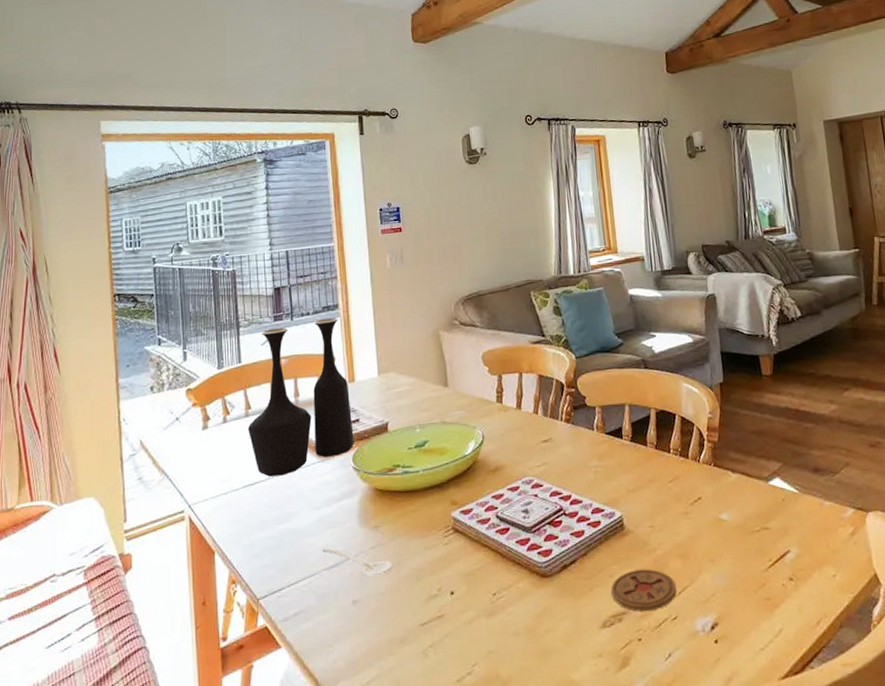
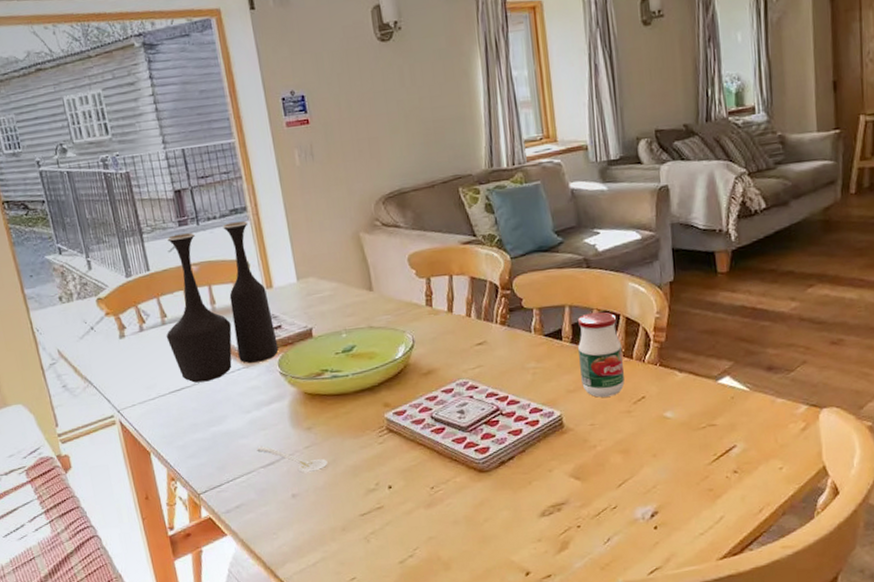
coaster: present [611,569,677,612] -> none [550,463,617,502]
jar: none [636,411,682,498] -> present [577,311,625,398]

